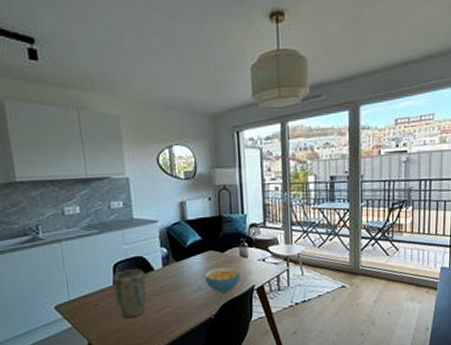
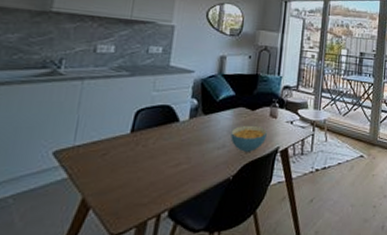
plant pot: present [113,269,147,318] -> none [129,118,168,172]

